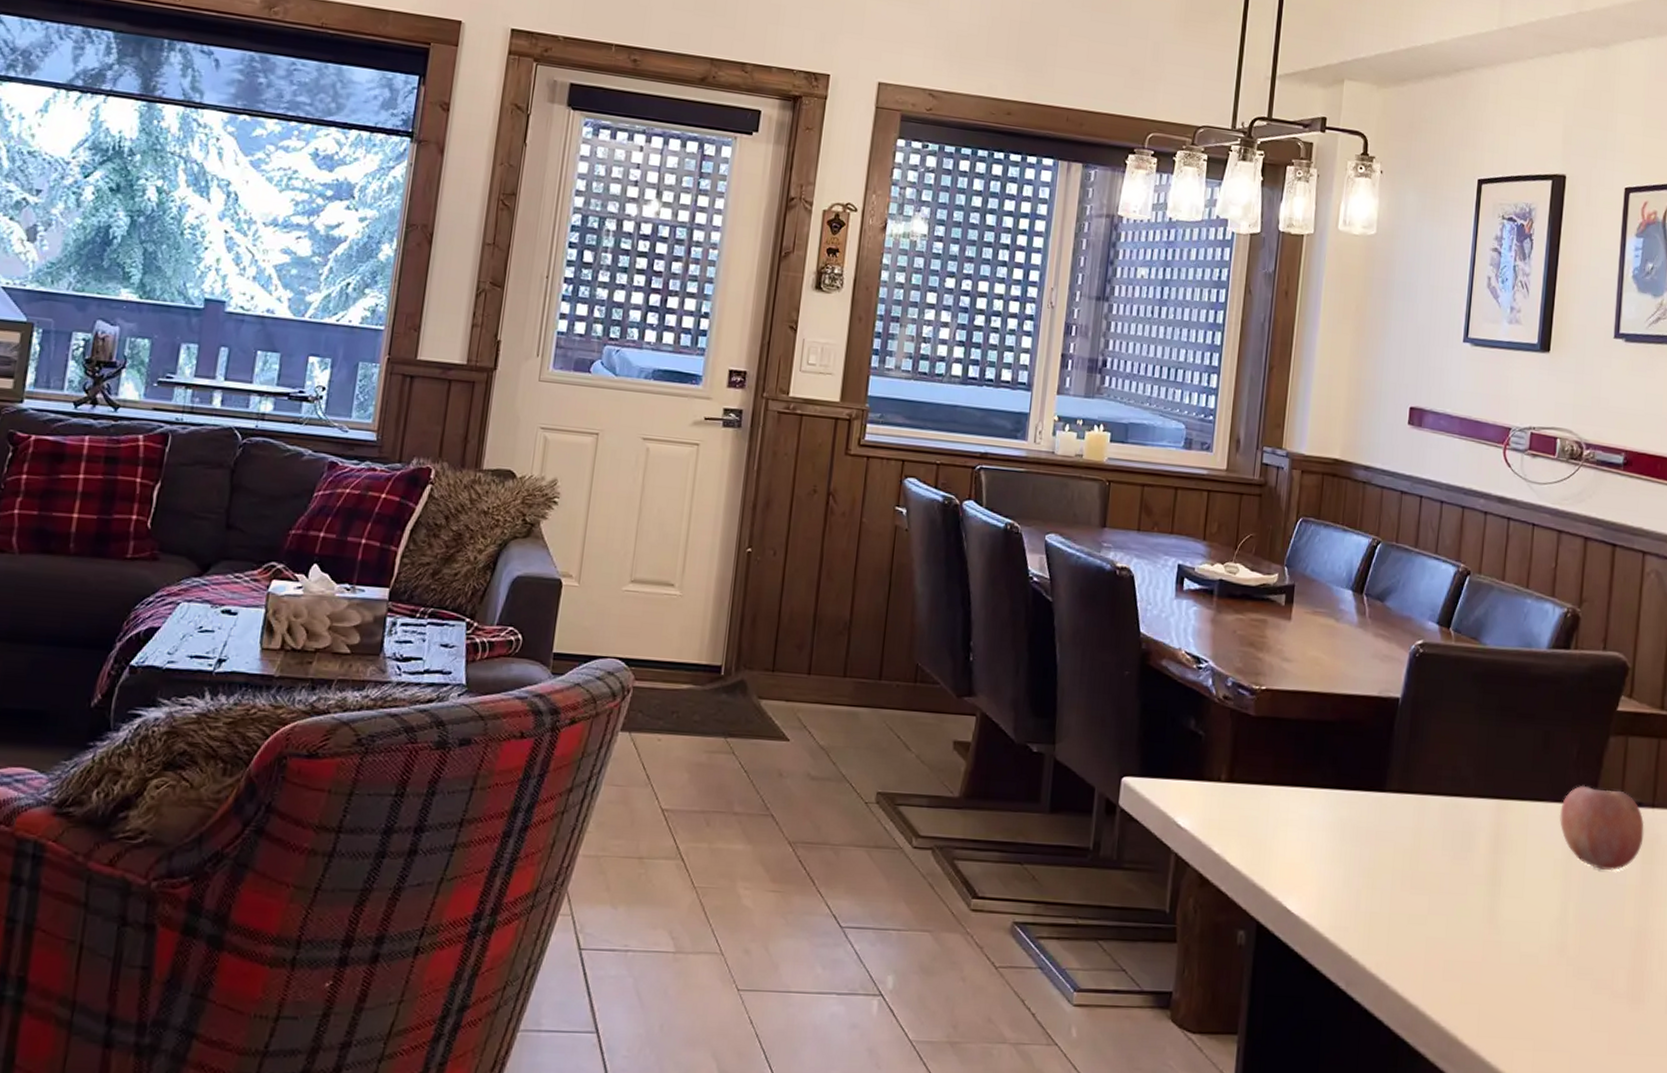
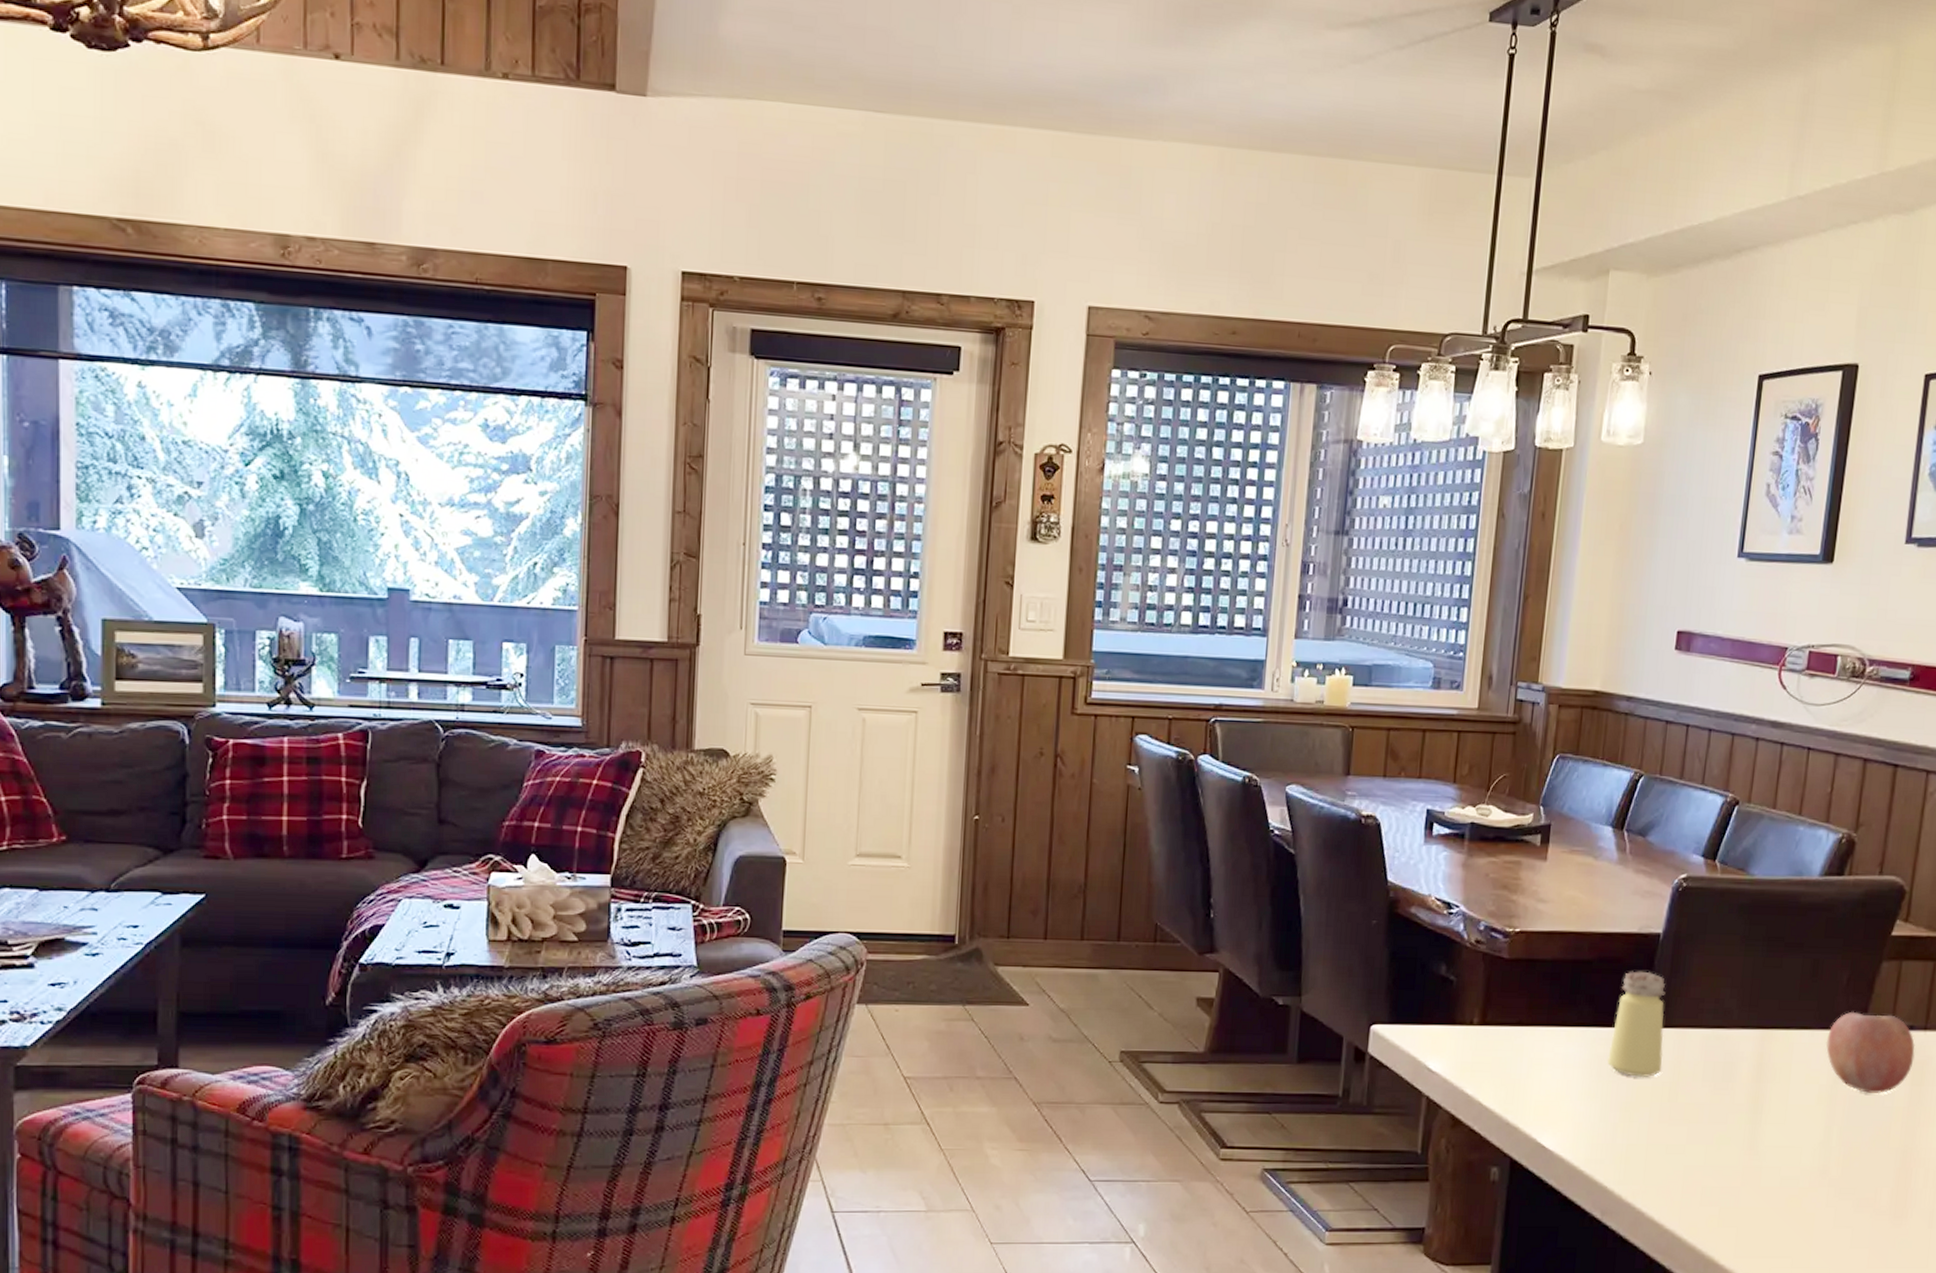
saltshaker: none [1349,734,1405,844] -> present [1606,971,1666,1078]

